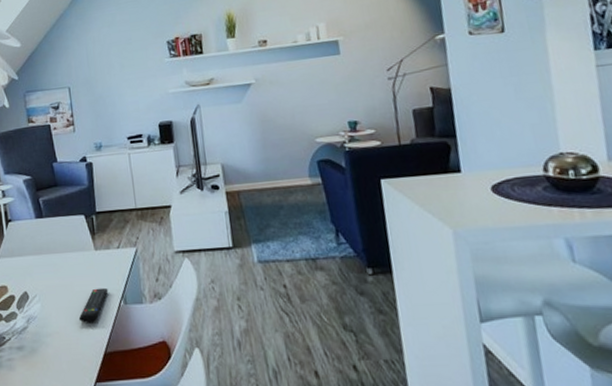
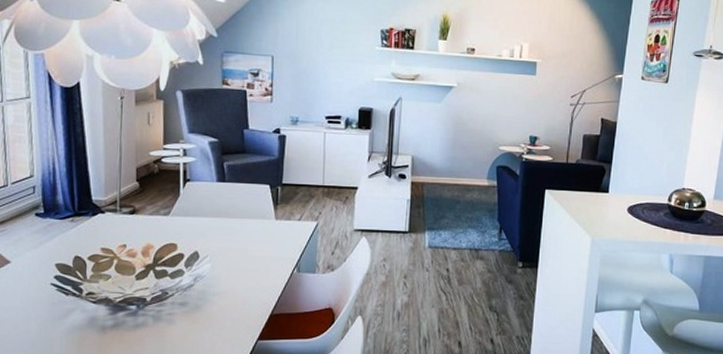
remote control: present [78,287,108,323] -> none [249,255,283,286]

